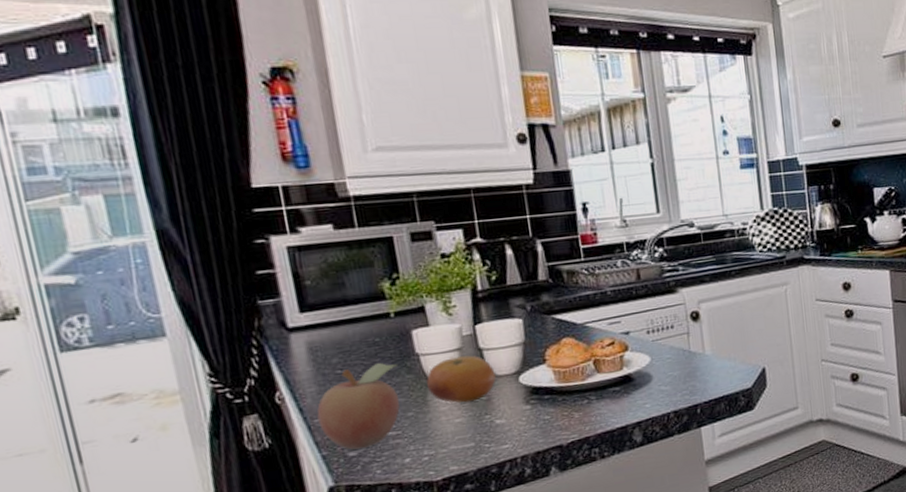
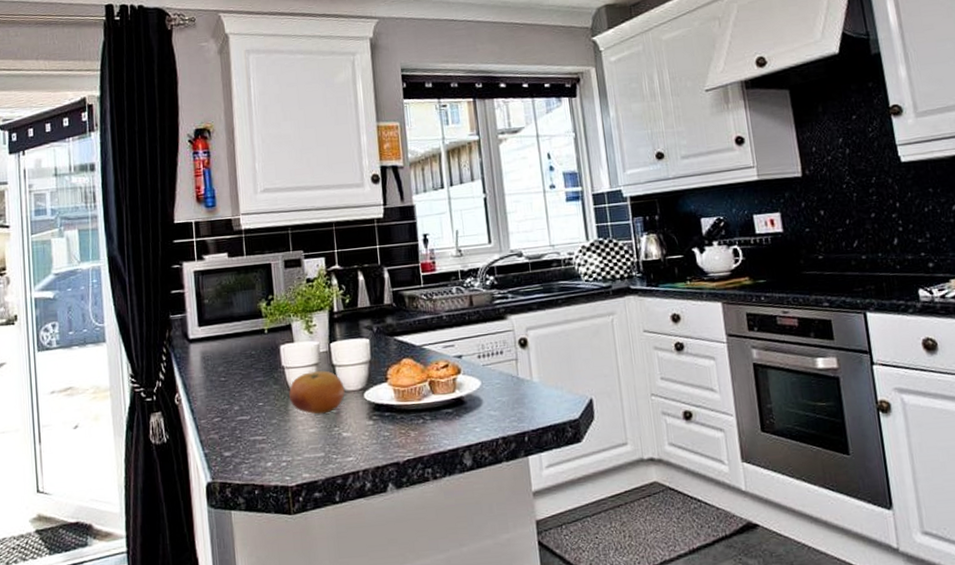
fruit: present [317,363,400,450] -> none [203,373,267,450]

